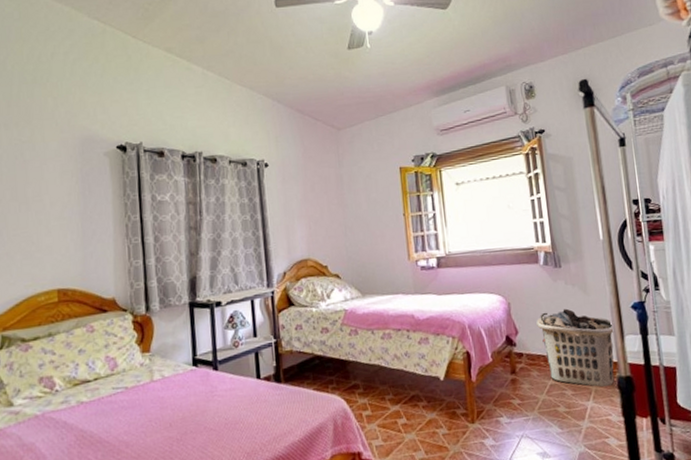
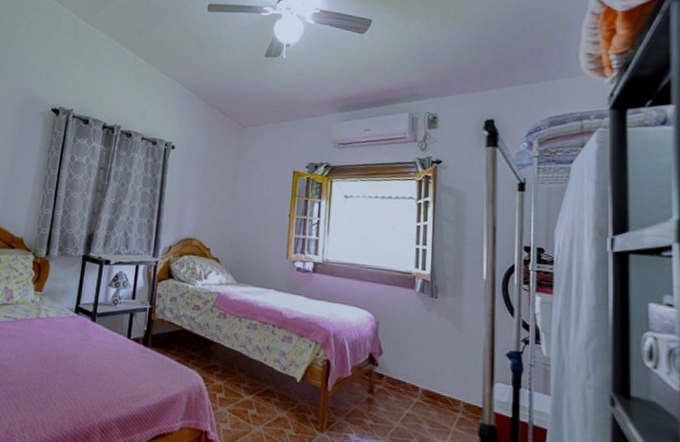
clothes hamper: present [536,308,615,388] -> none [403,339,485,432]

